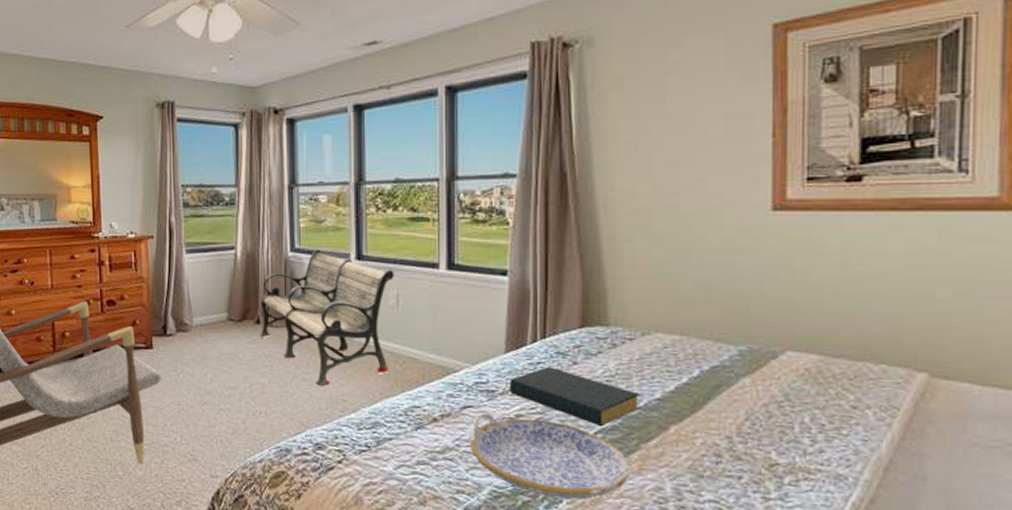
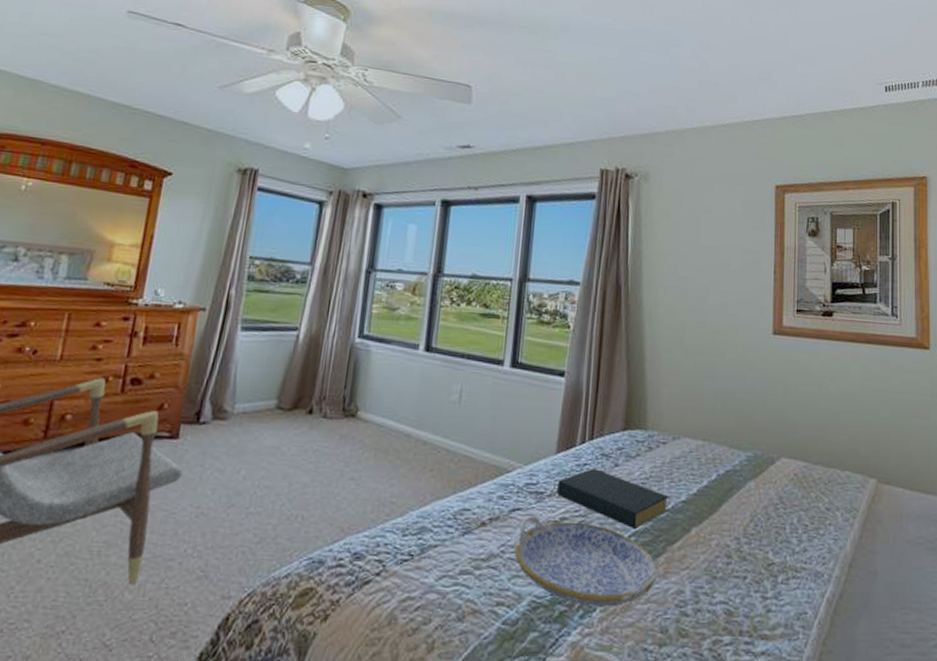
bench: present [260,249,394,387] -> none [311,337,460,487]

